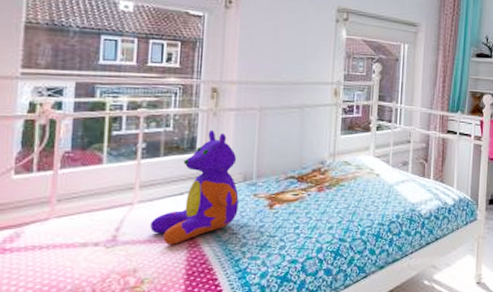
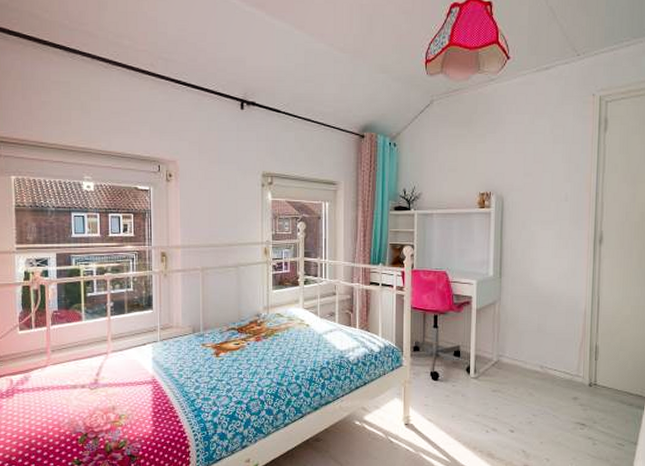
stuffed bear: present [150,130,239,245] -> none [122,290,190,387]

